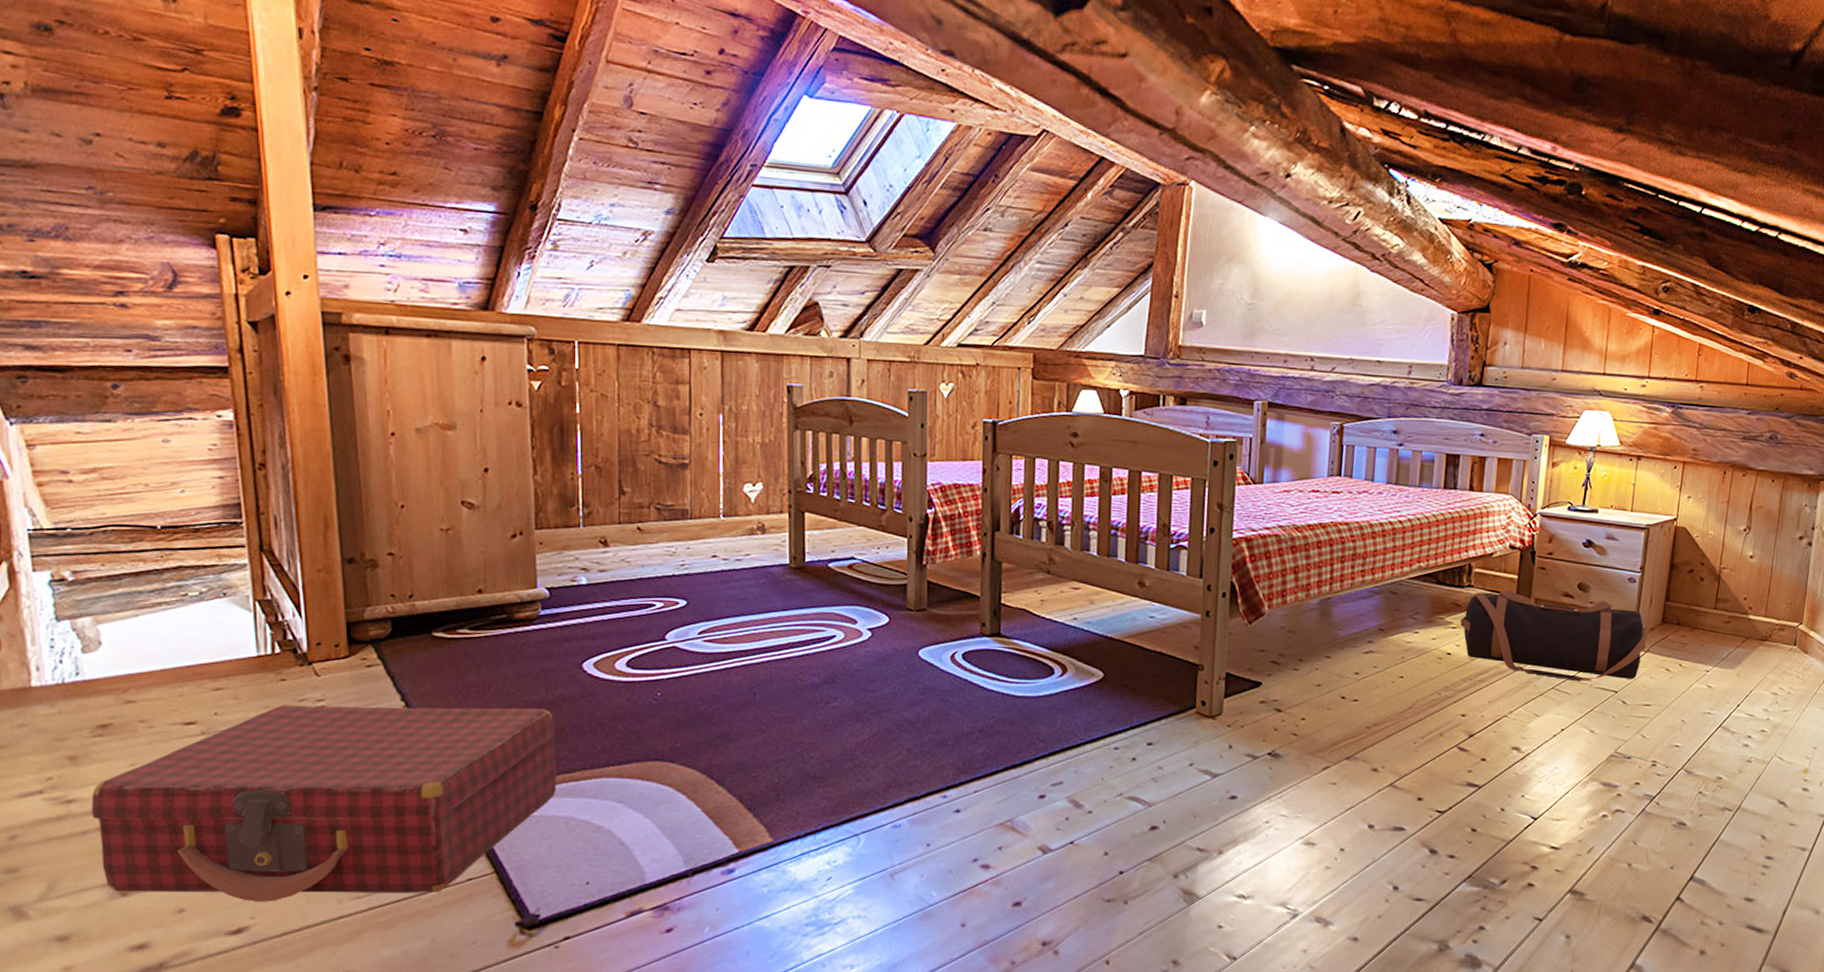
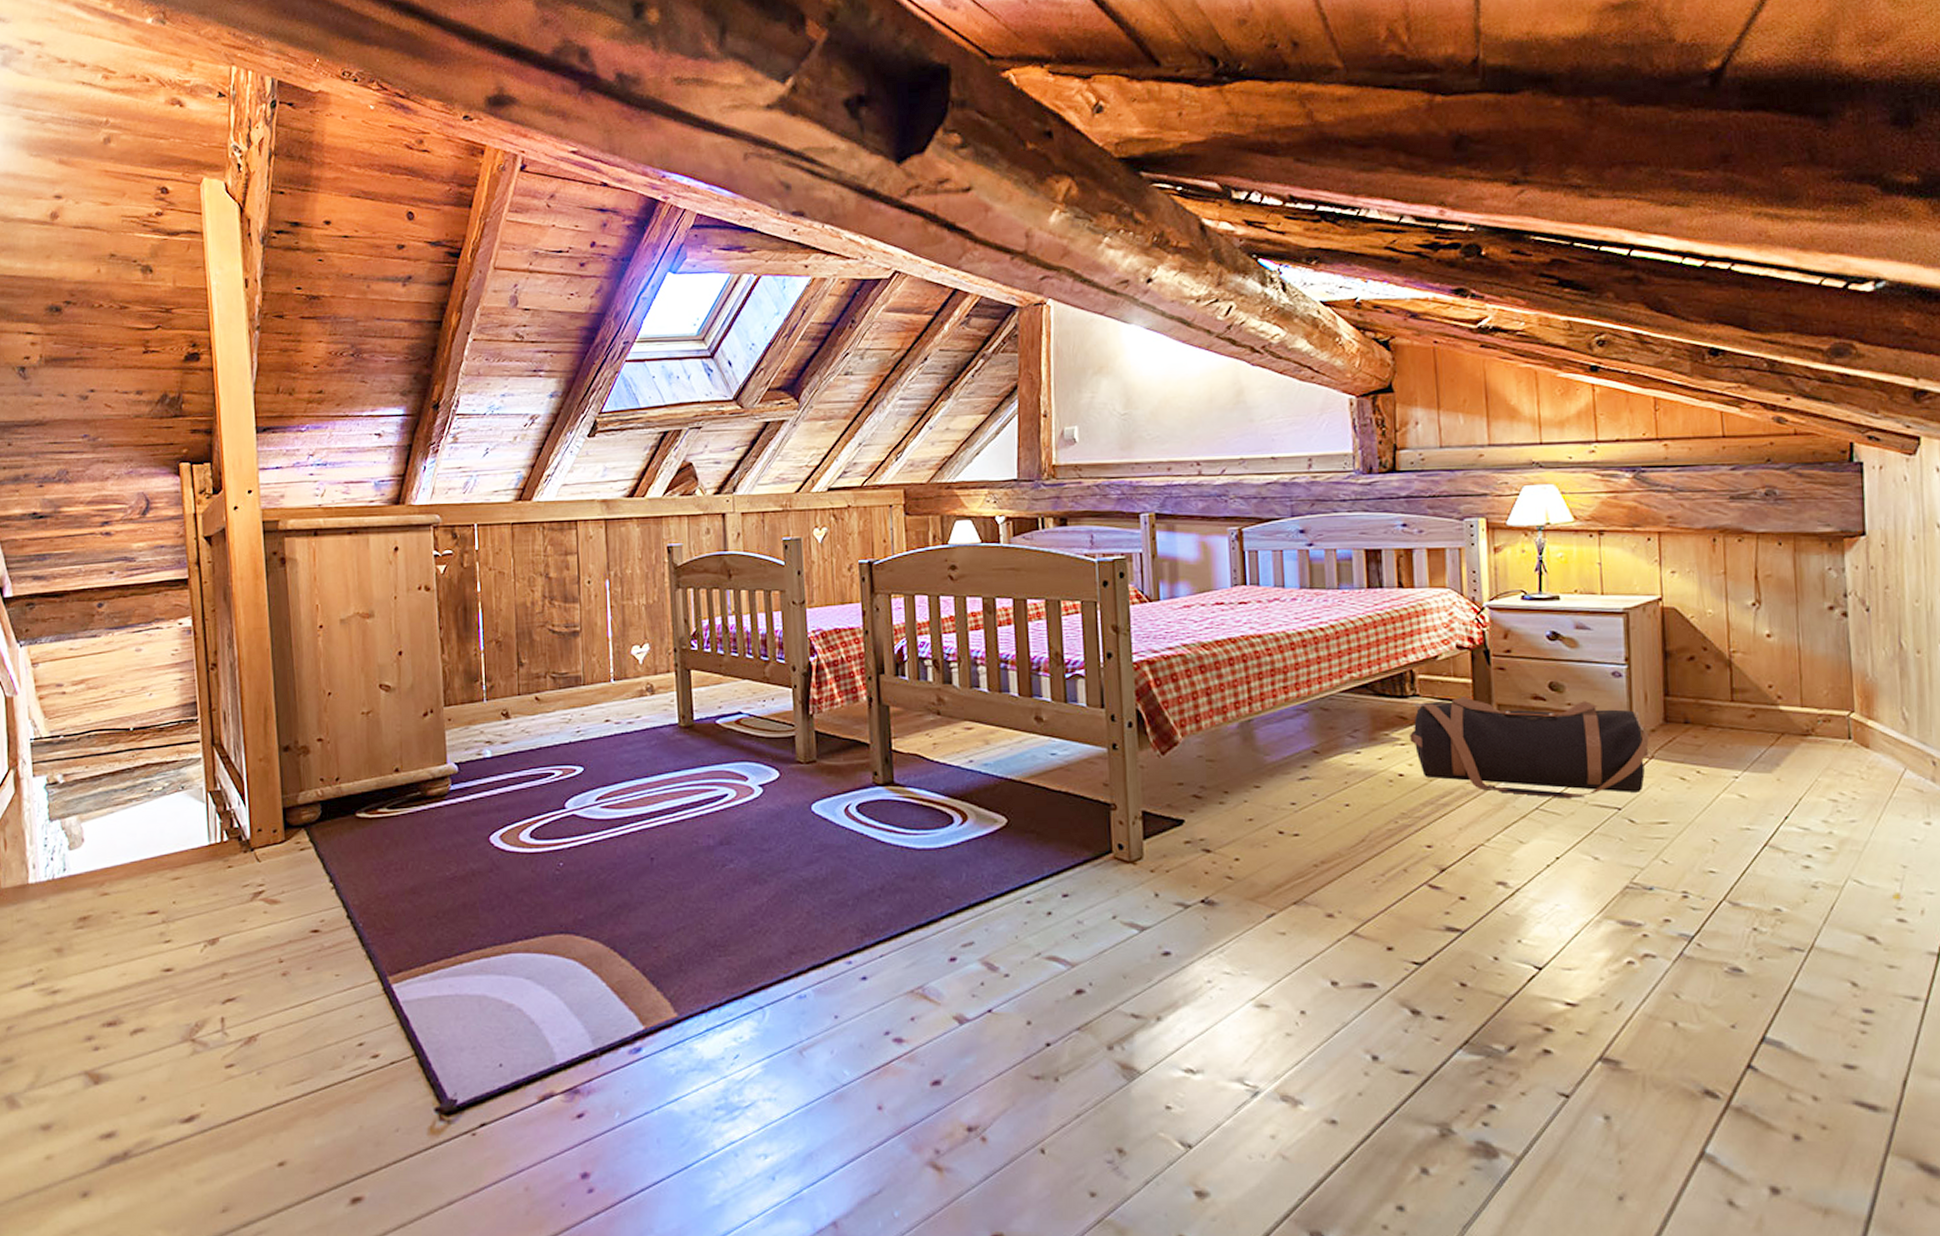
suitcase: present [90,705,557,902] -> none [71,884,470,1088]

